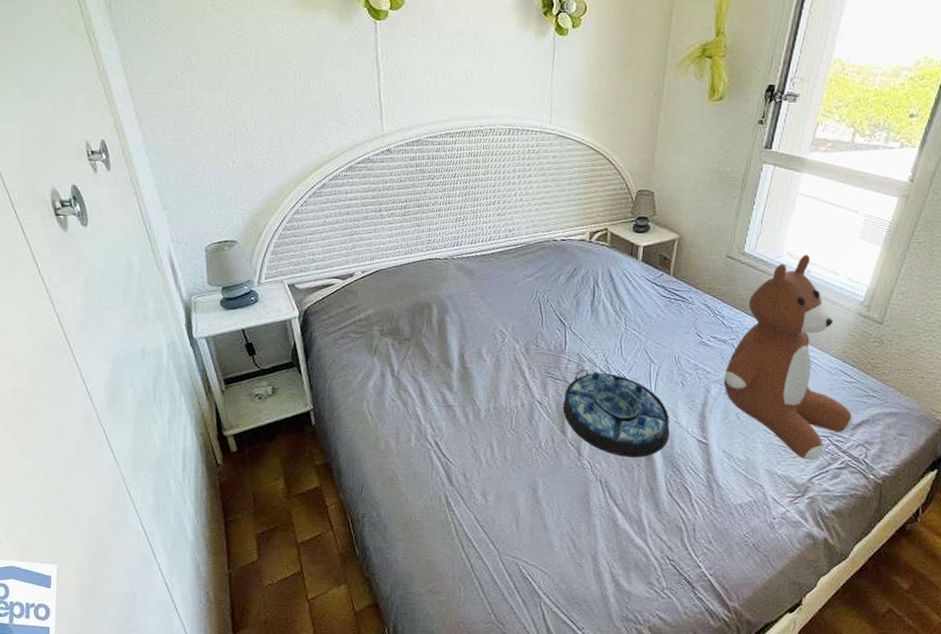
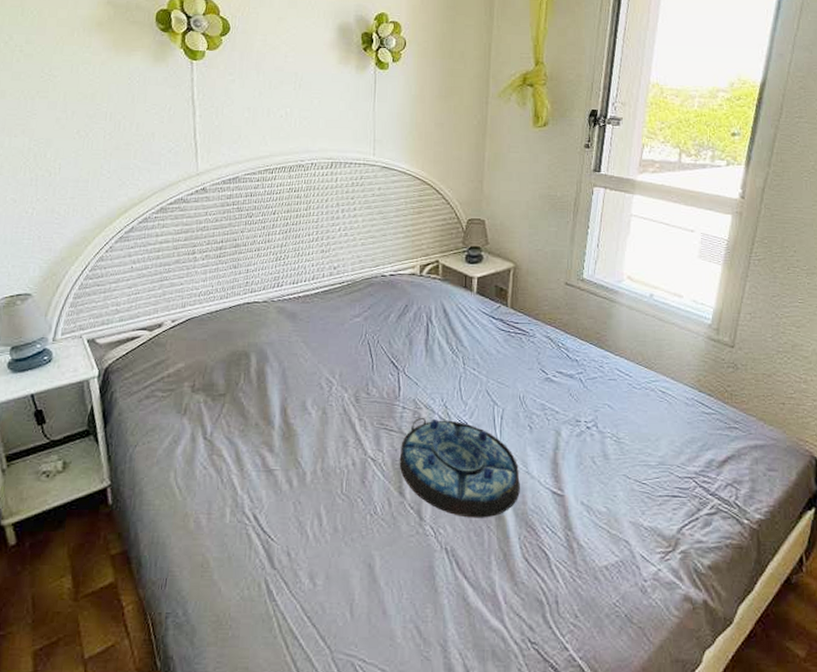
teddy bear: present [723,254,854,461] -> none [574,277,718,507]

